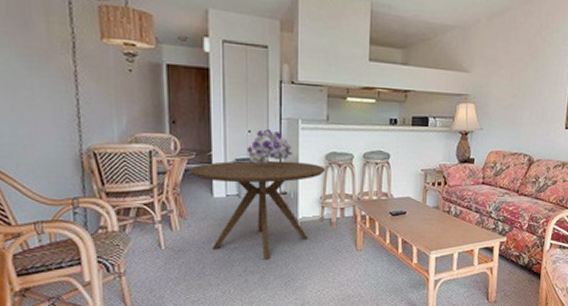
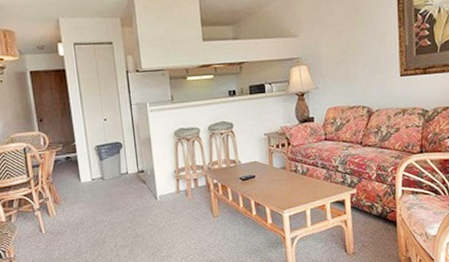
dining table: present [189,160,326,260] -> none [58,141,176,234]
bouquet: present [246,128,292,164] -> none [104,115,145,148]

